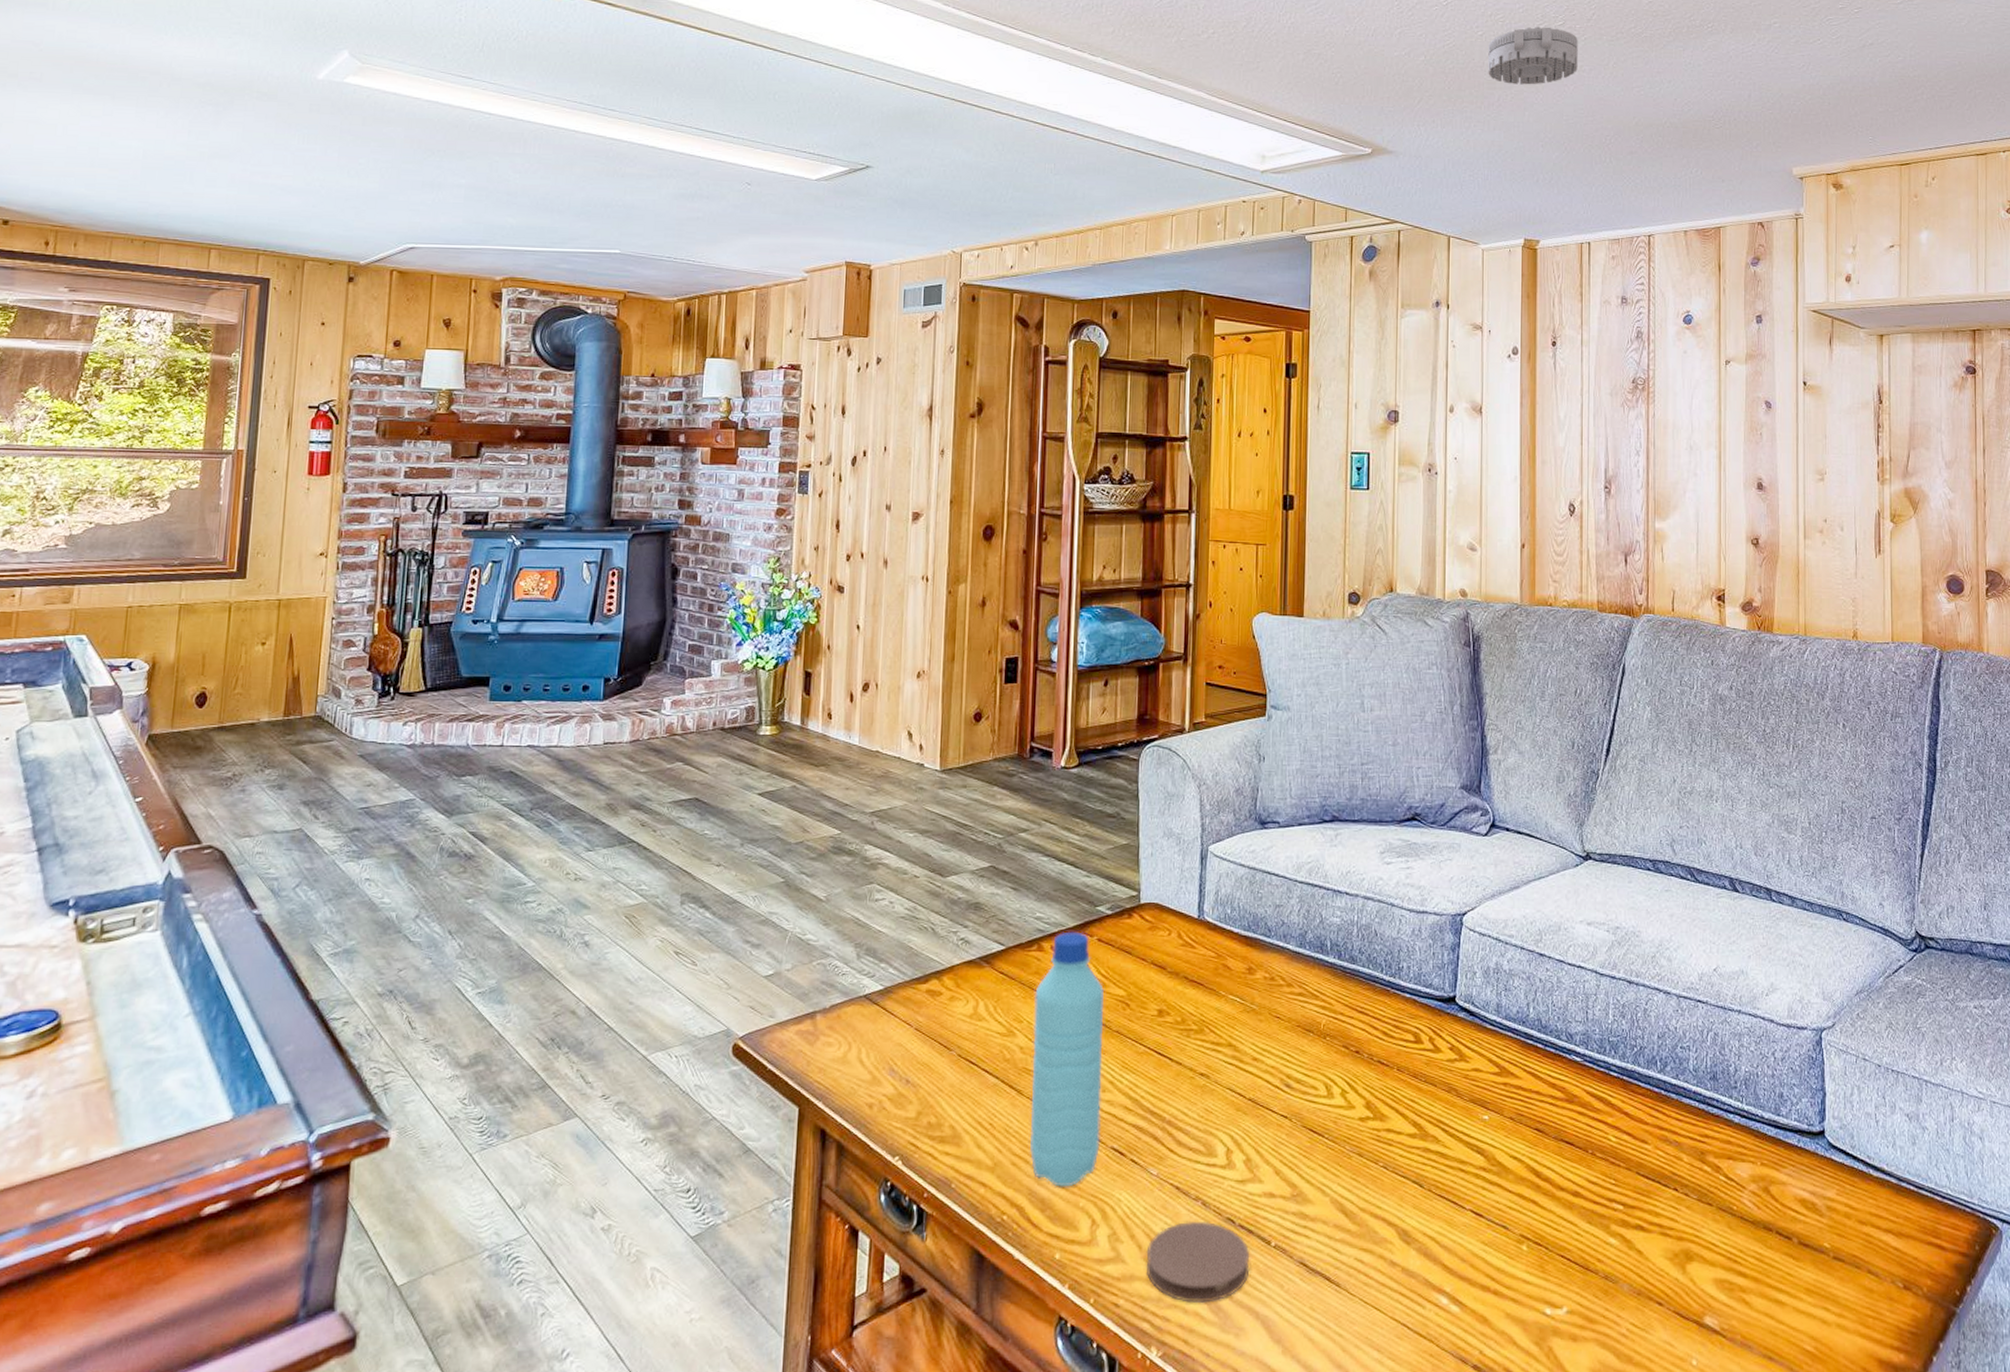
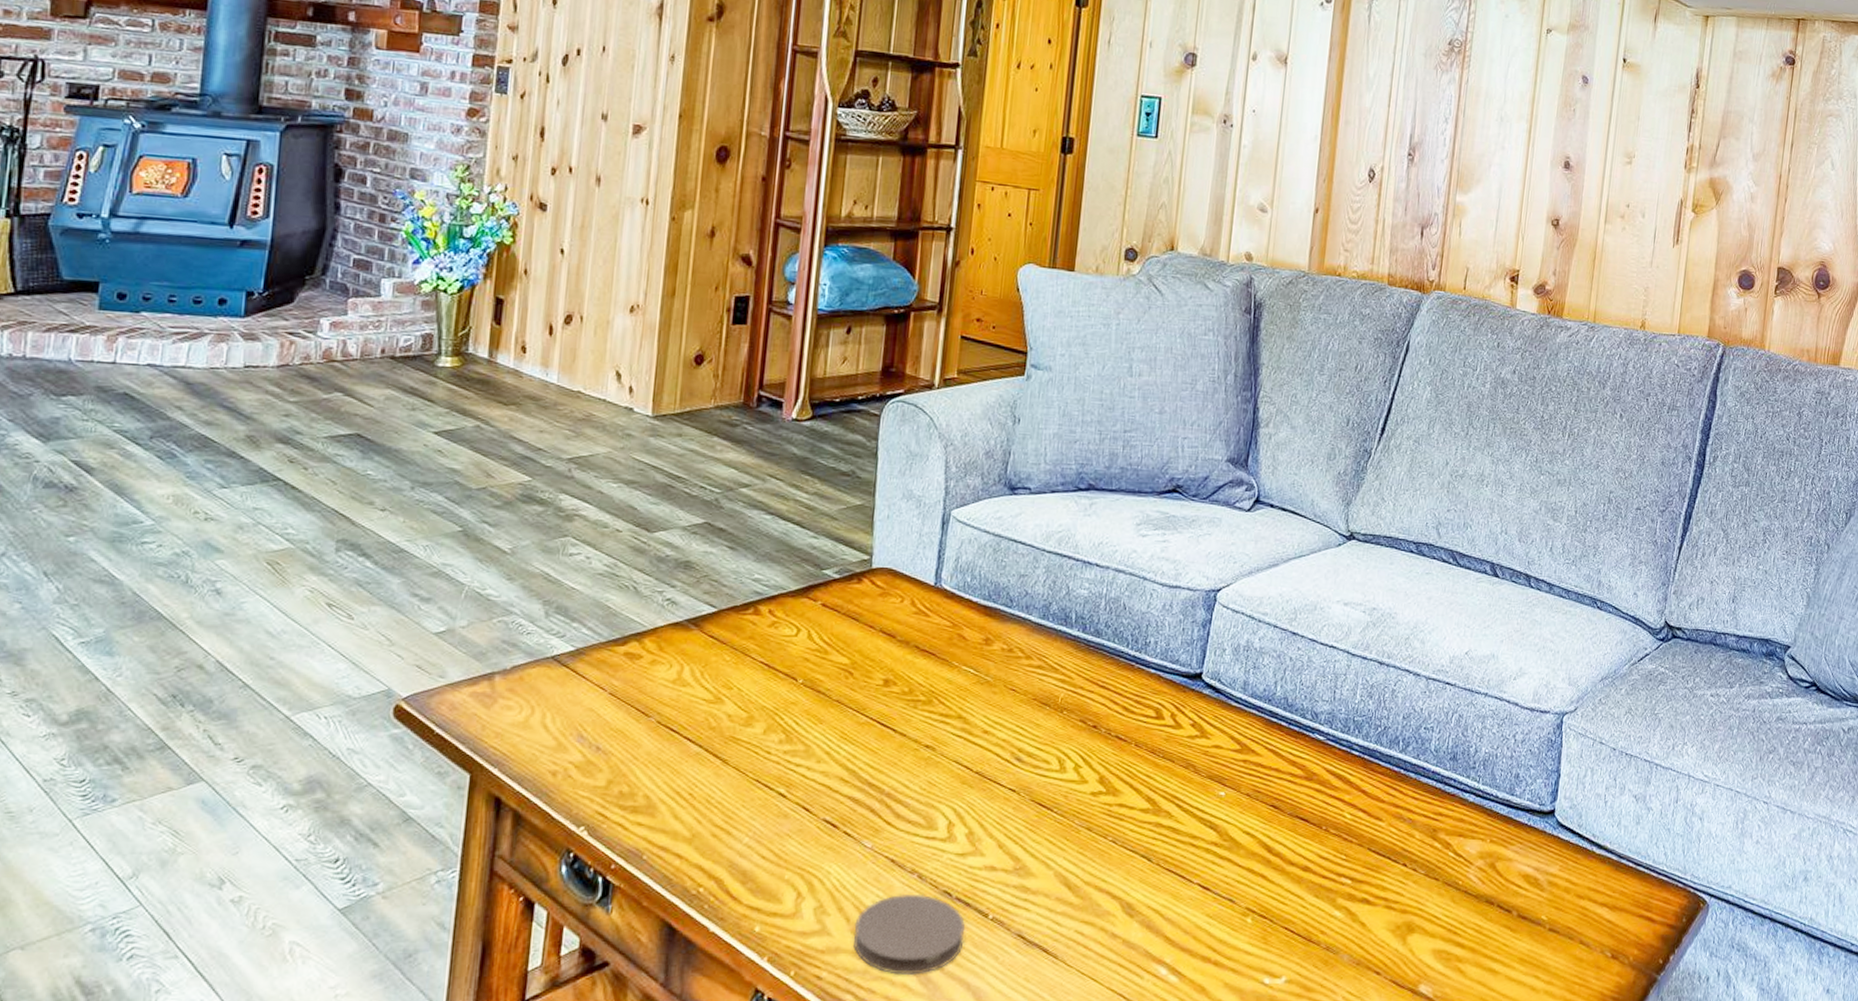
water bottle: present [1030,931,1104,1187] -> none [733,595,825,859]

